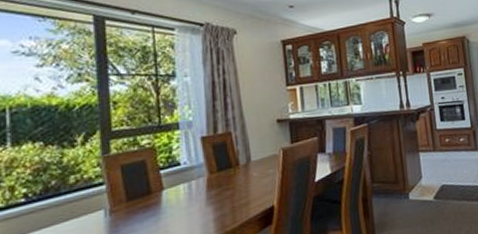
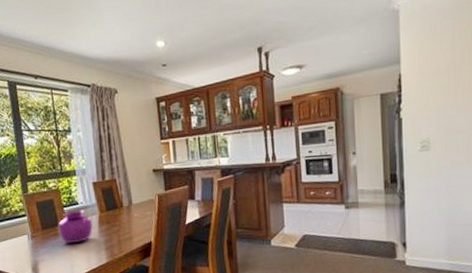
vase: none [148,171,200,217] -> present [57,209,94,244]

